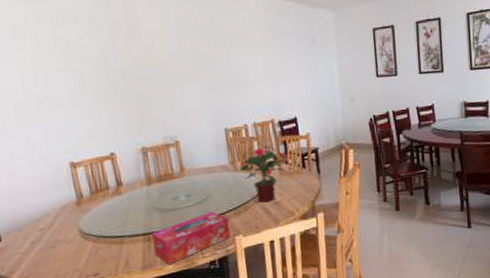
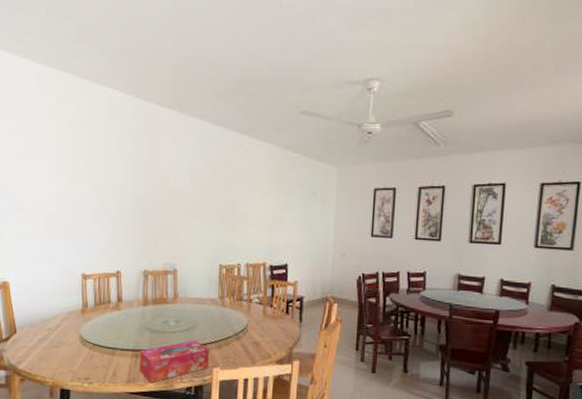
potted flower: present [239,145,287,203] -> none [227,286,270,341]

